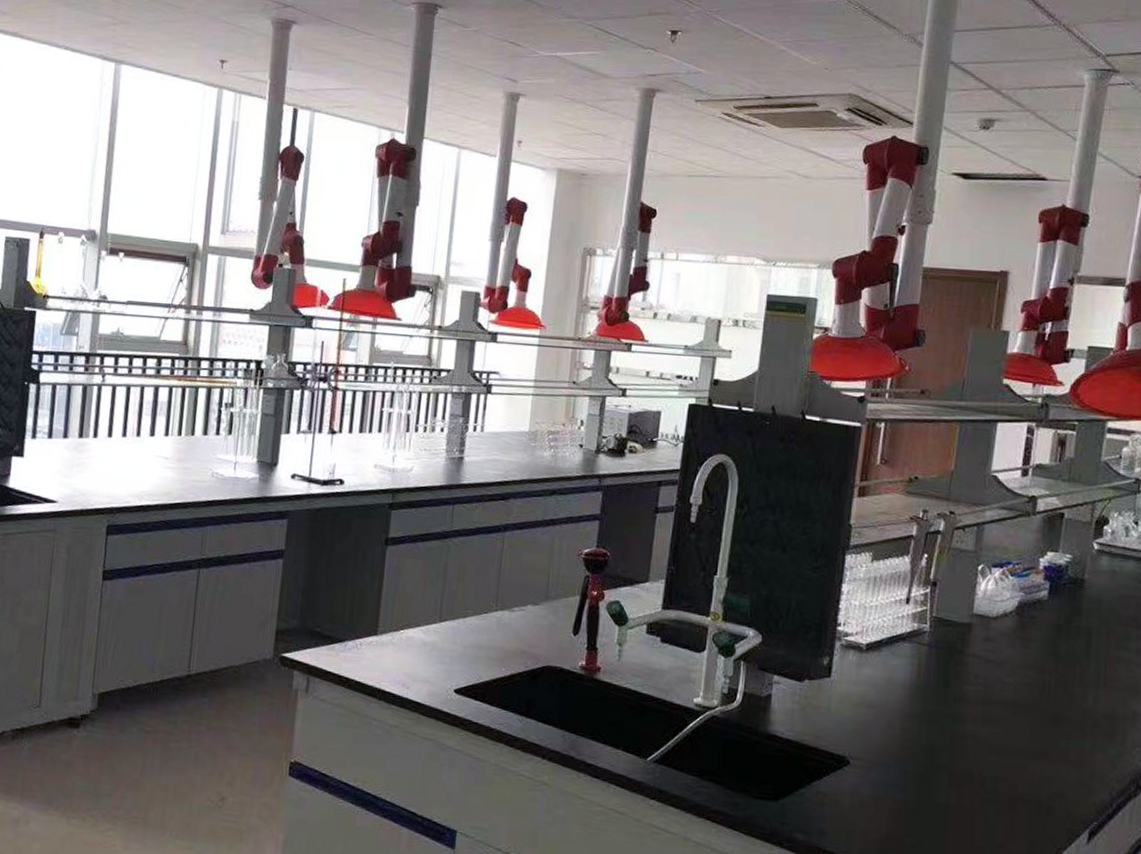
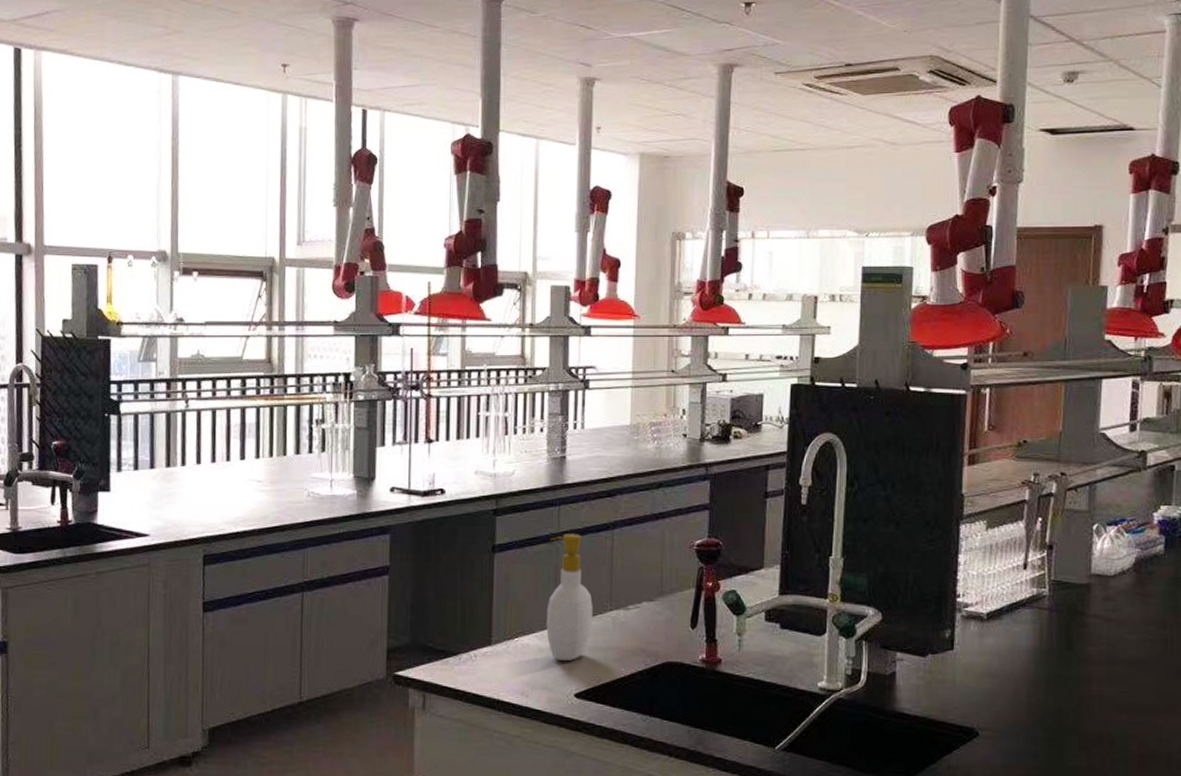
soap bottle: none [431,532,479,658] -> present [546,534,593,662]

